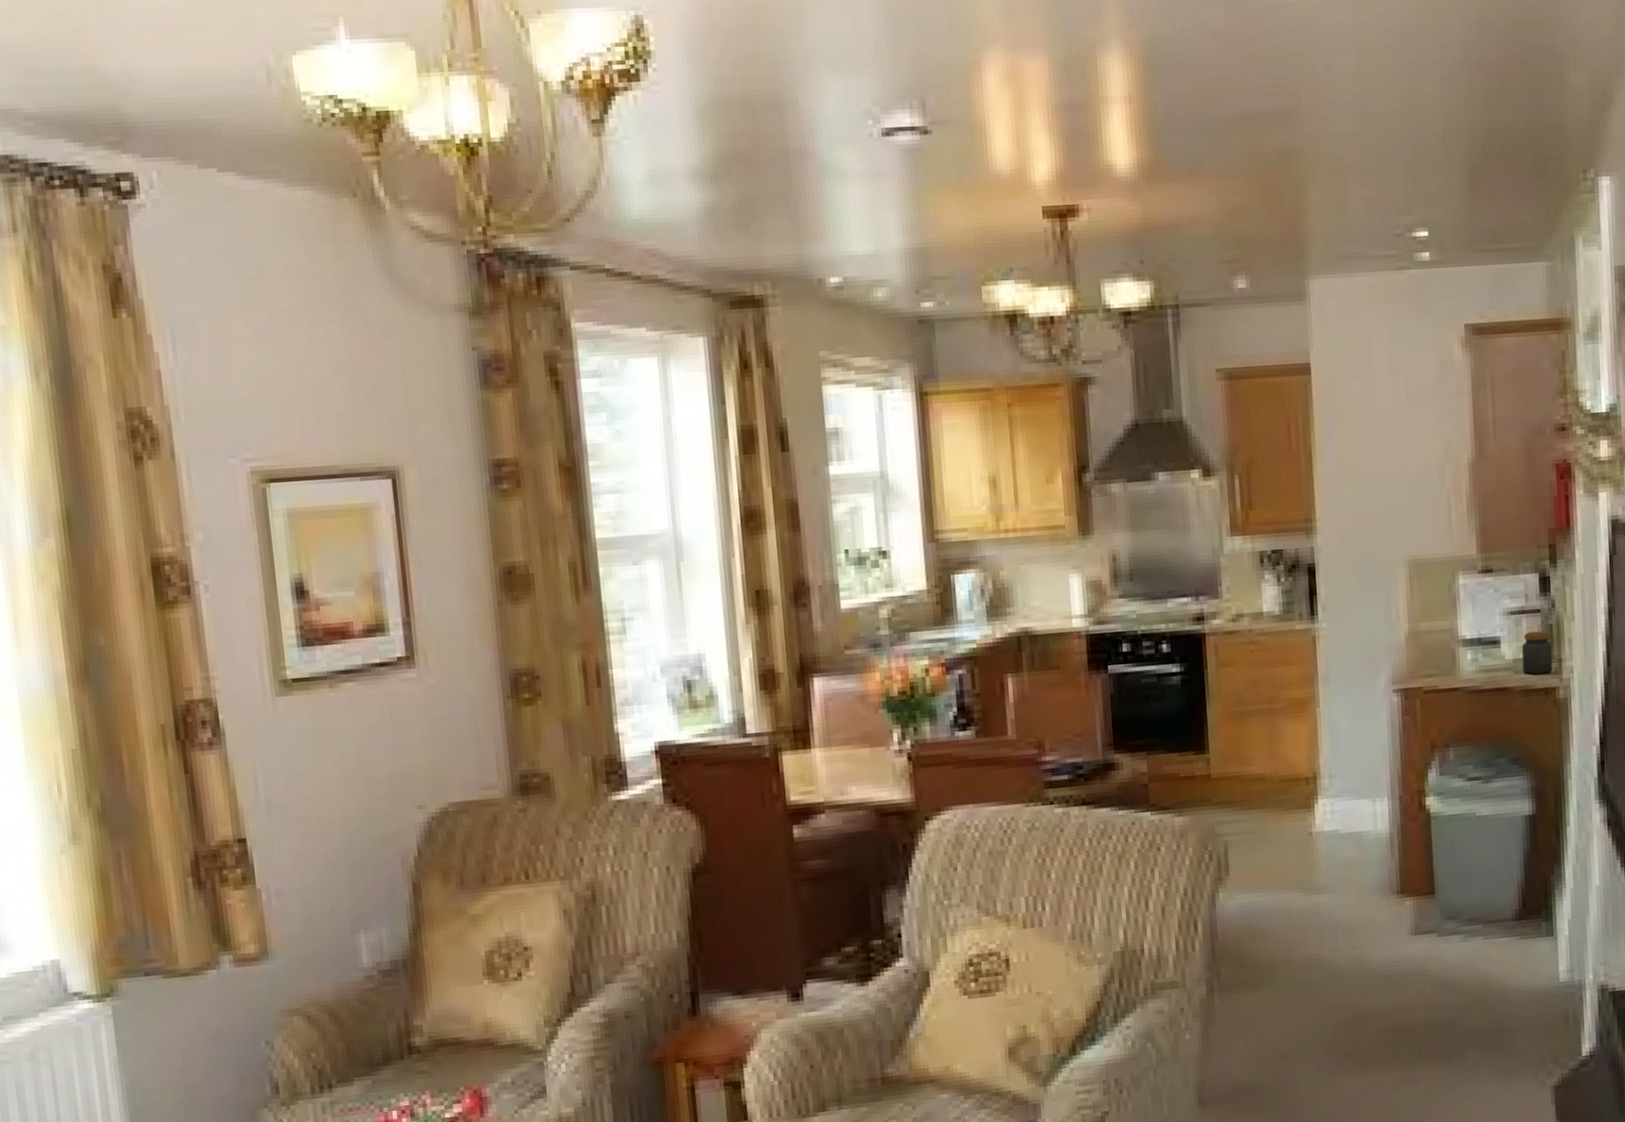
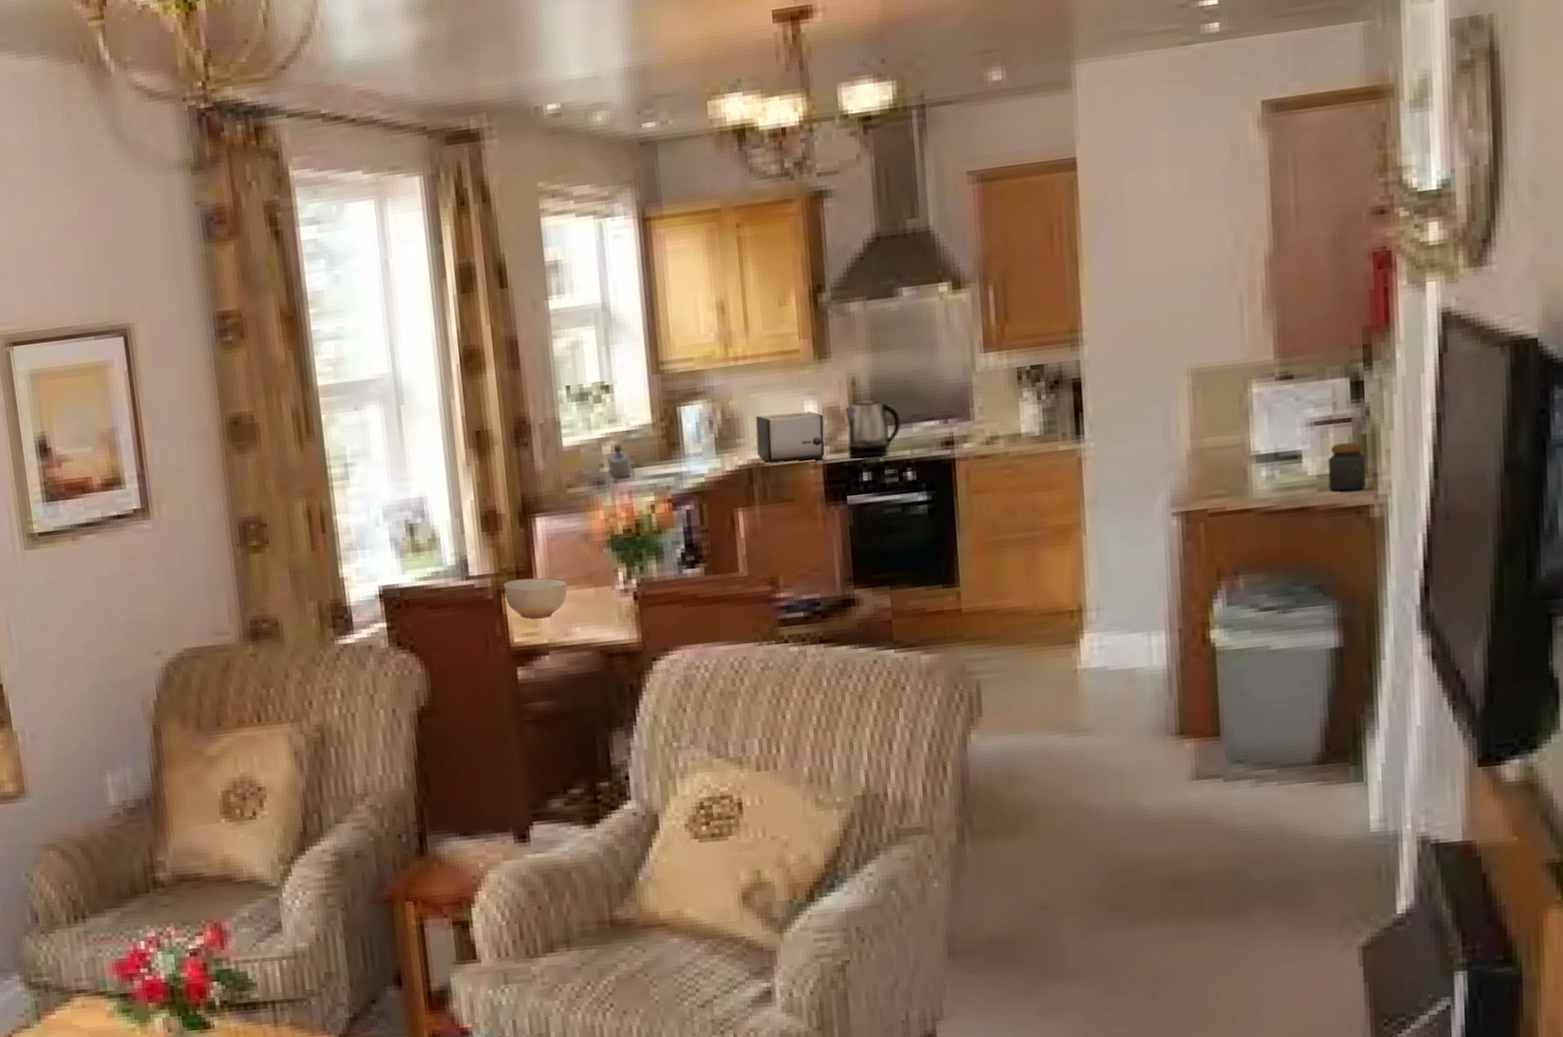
bowl: none [781,736,844,778] -> present [504,577,568,619]
soap dispenser: none [884,608,907,643] -> present [607,443,632,480]
toaster: none [1024,583,1088,633] -> present [755,411,825,464]
kettle: none [1107,574,1157,630] -> present [845,399,900,459]

